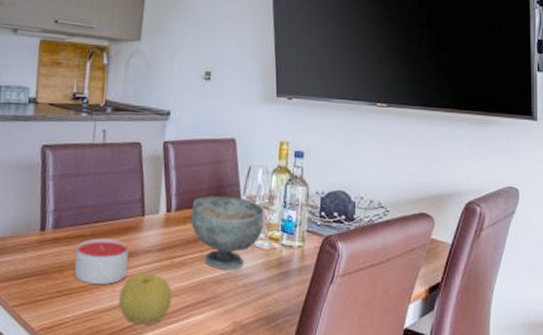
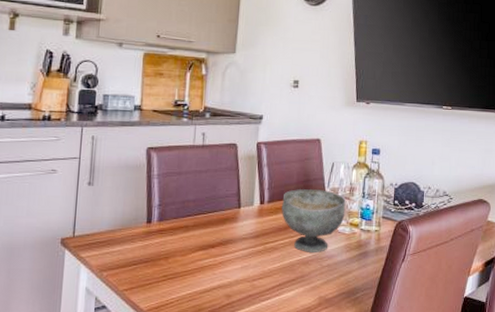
candle: present [75,238,129,285] -> none [178,228,227,270]
fruit: present [119,272,172,324] -> none [218,257,265,301]

